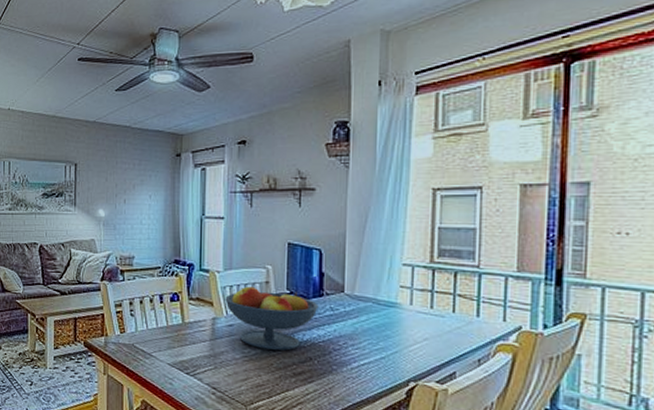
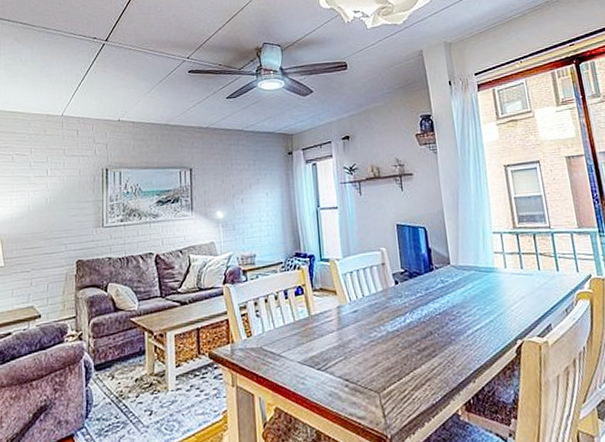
fruit bowl: present [225,286,319,351] -> none [347,269,431,331]

